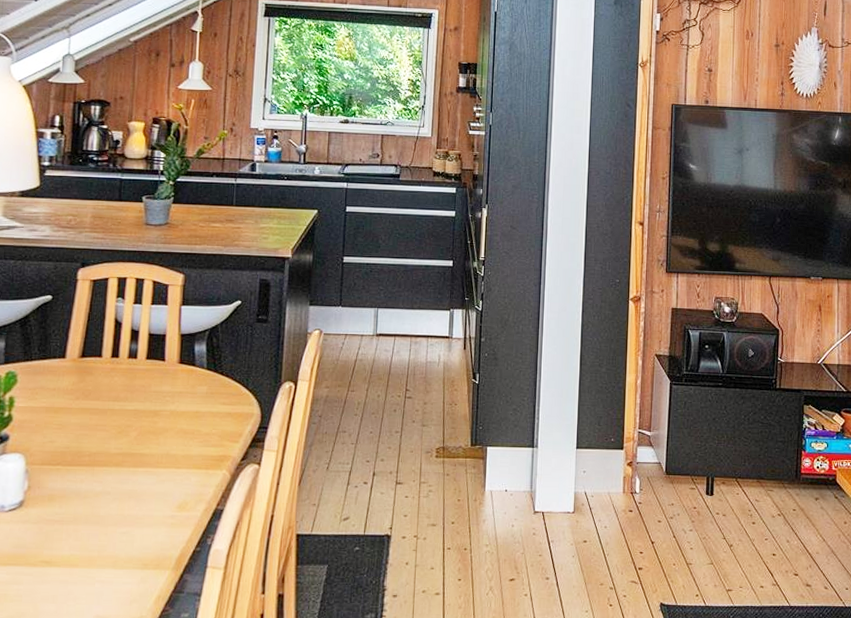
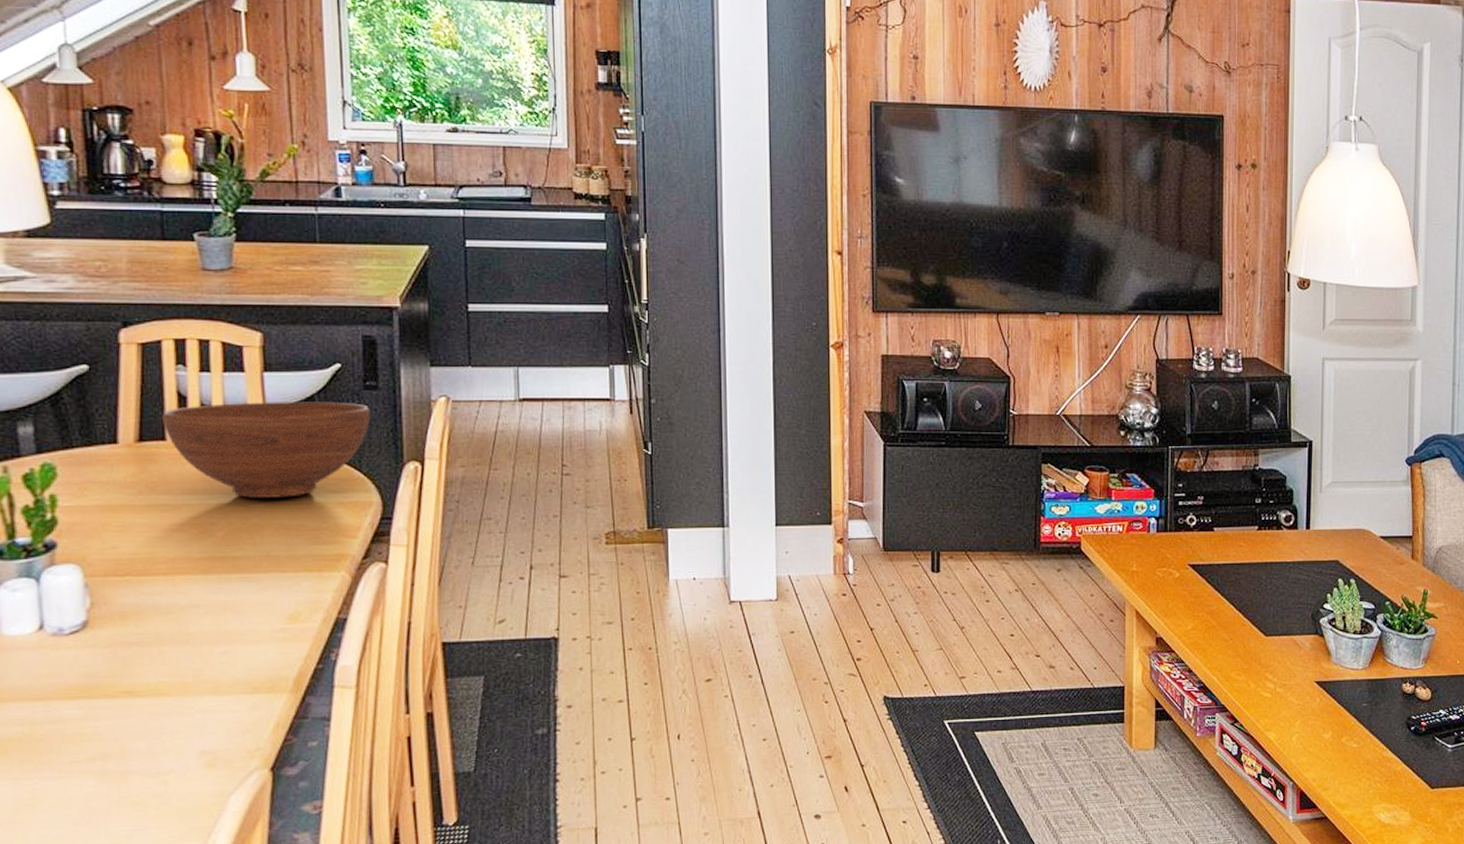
fruit bowl: none [101,329,260,407] -> present [162,402,371,498]

